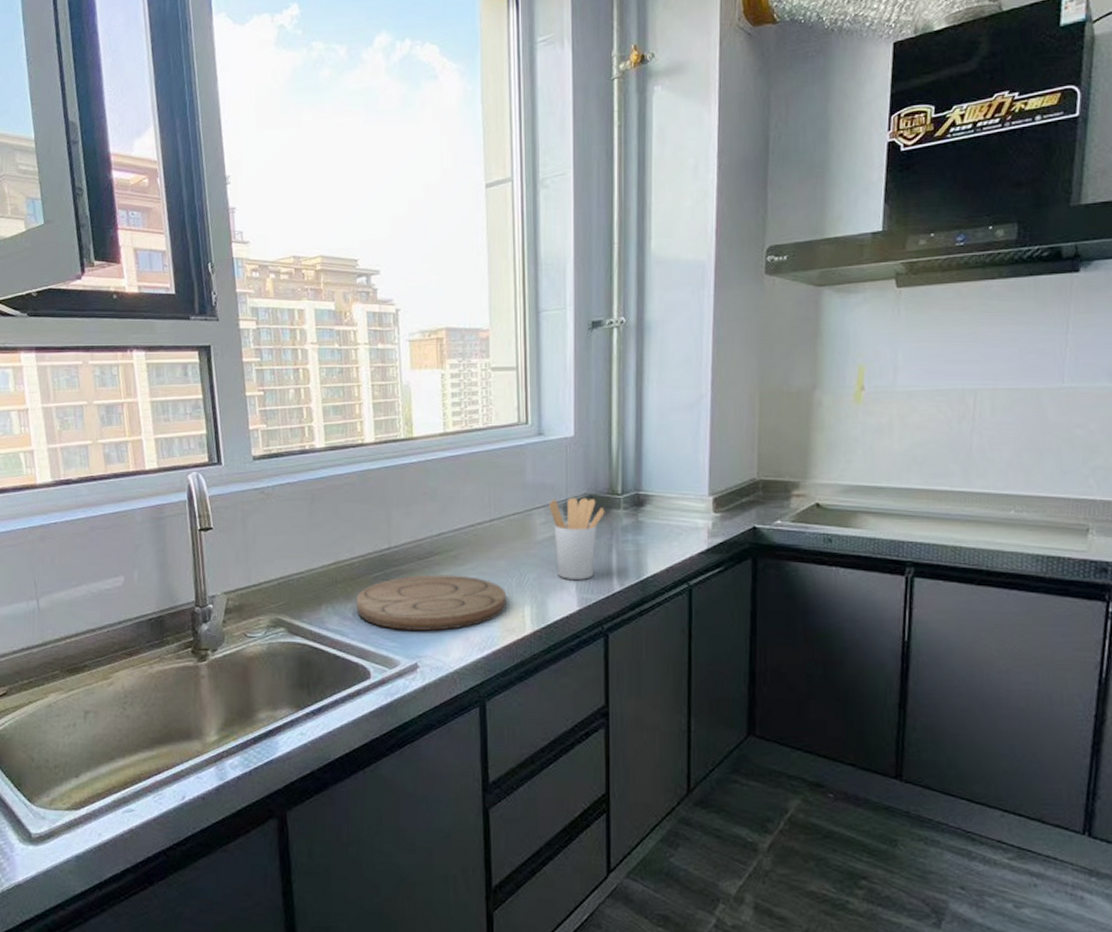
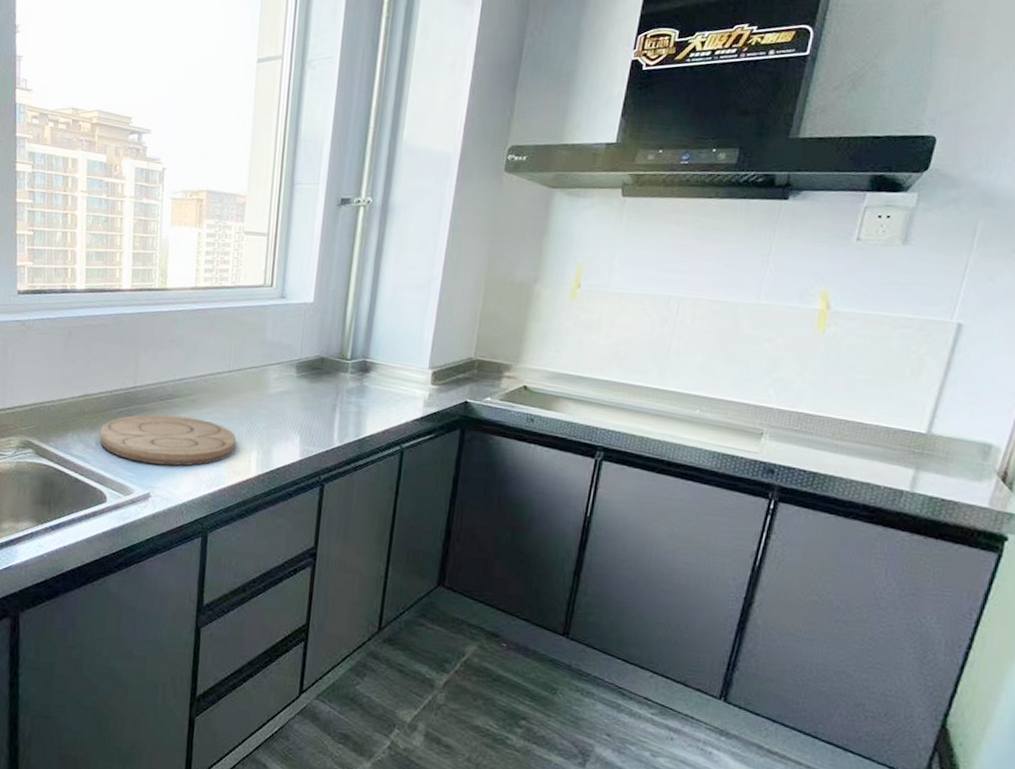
utensil holder: present [549,497,605,580] -> none [283,357,334,433]

